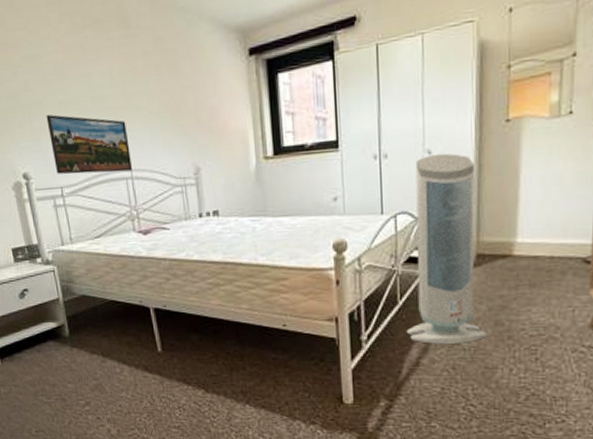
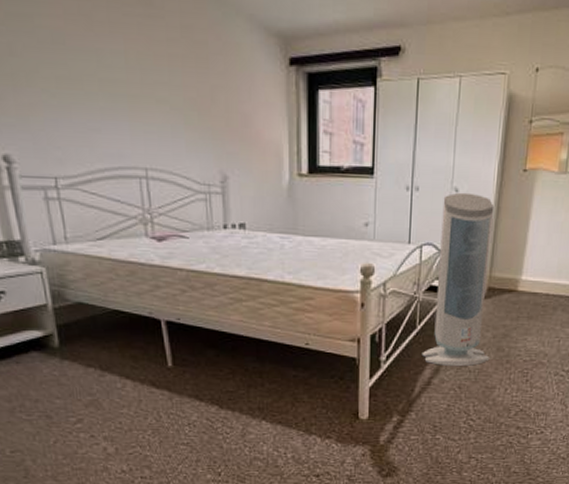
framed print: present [46,115,132,174] -> none [38,90,147,170]

